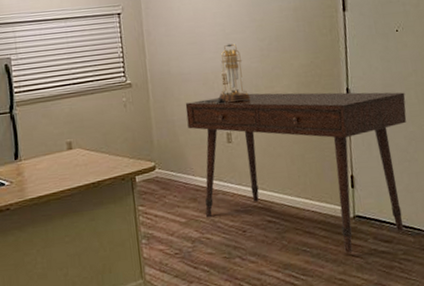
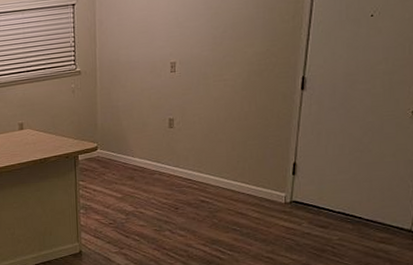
desk: present [185,92,407,254] -> none [131,81,369,235]
table lamp: present [200,43,251,104] -> none [145,32,197,92]

